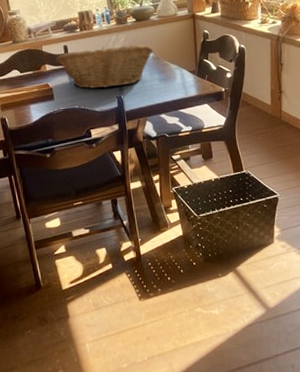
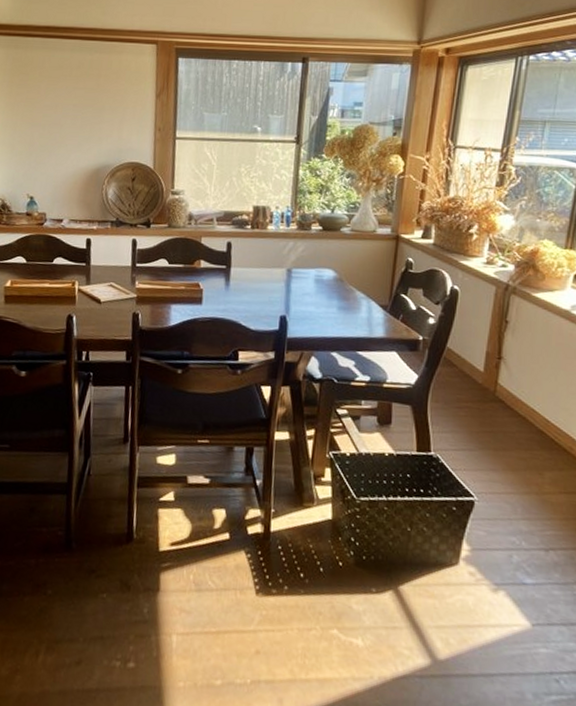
fruit basket: present [55,44,153,89] -> none [214,251,337,306]

